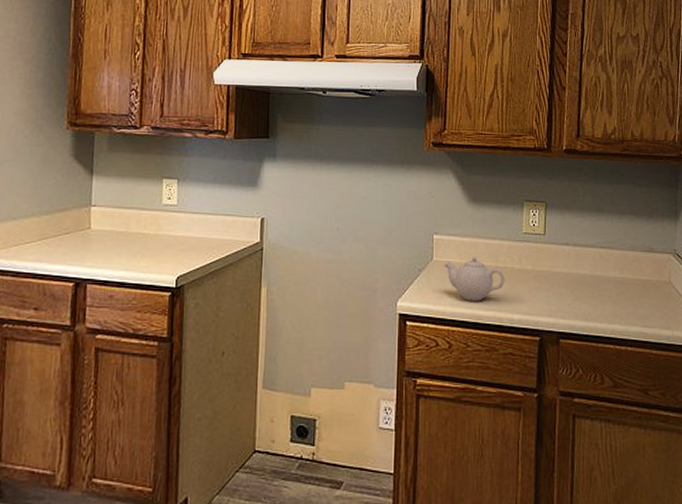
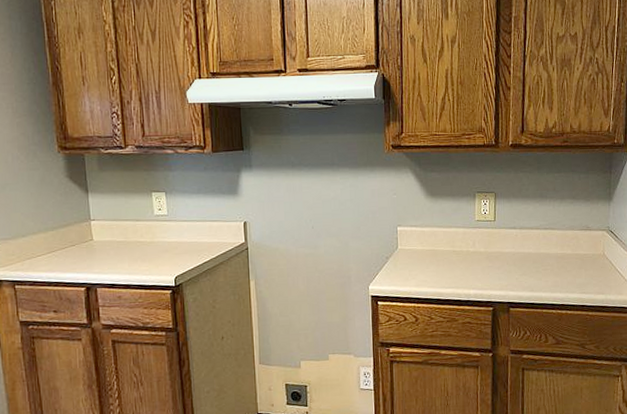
teapot: present [444,255,505,301] -> none [408,243,461,282]

